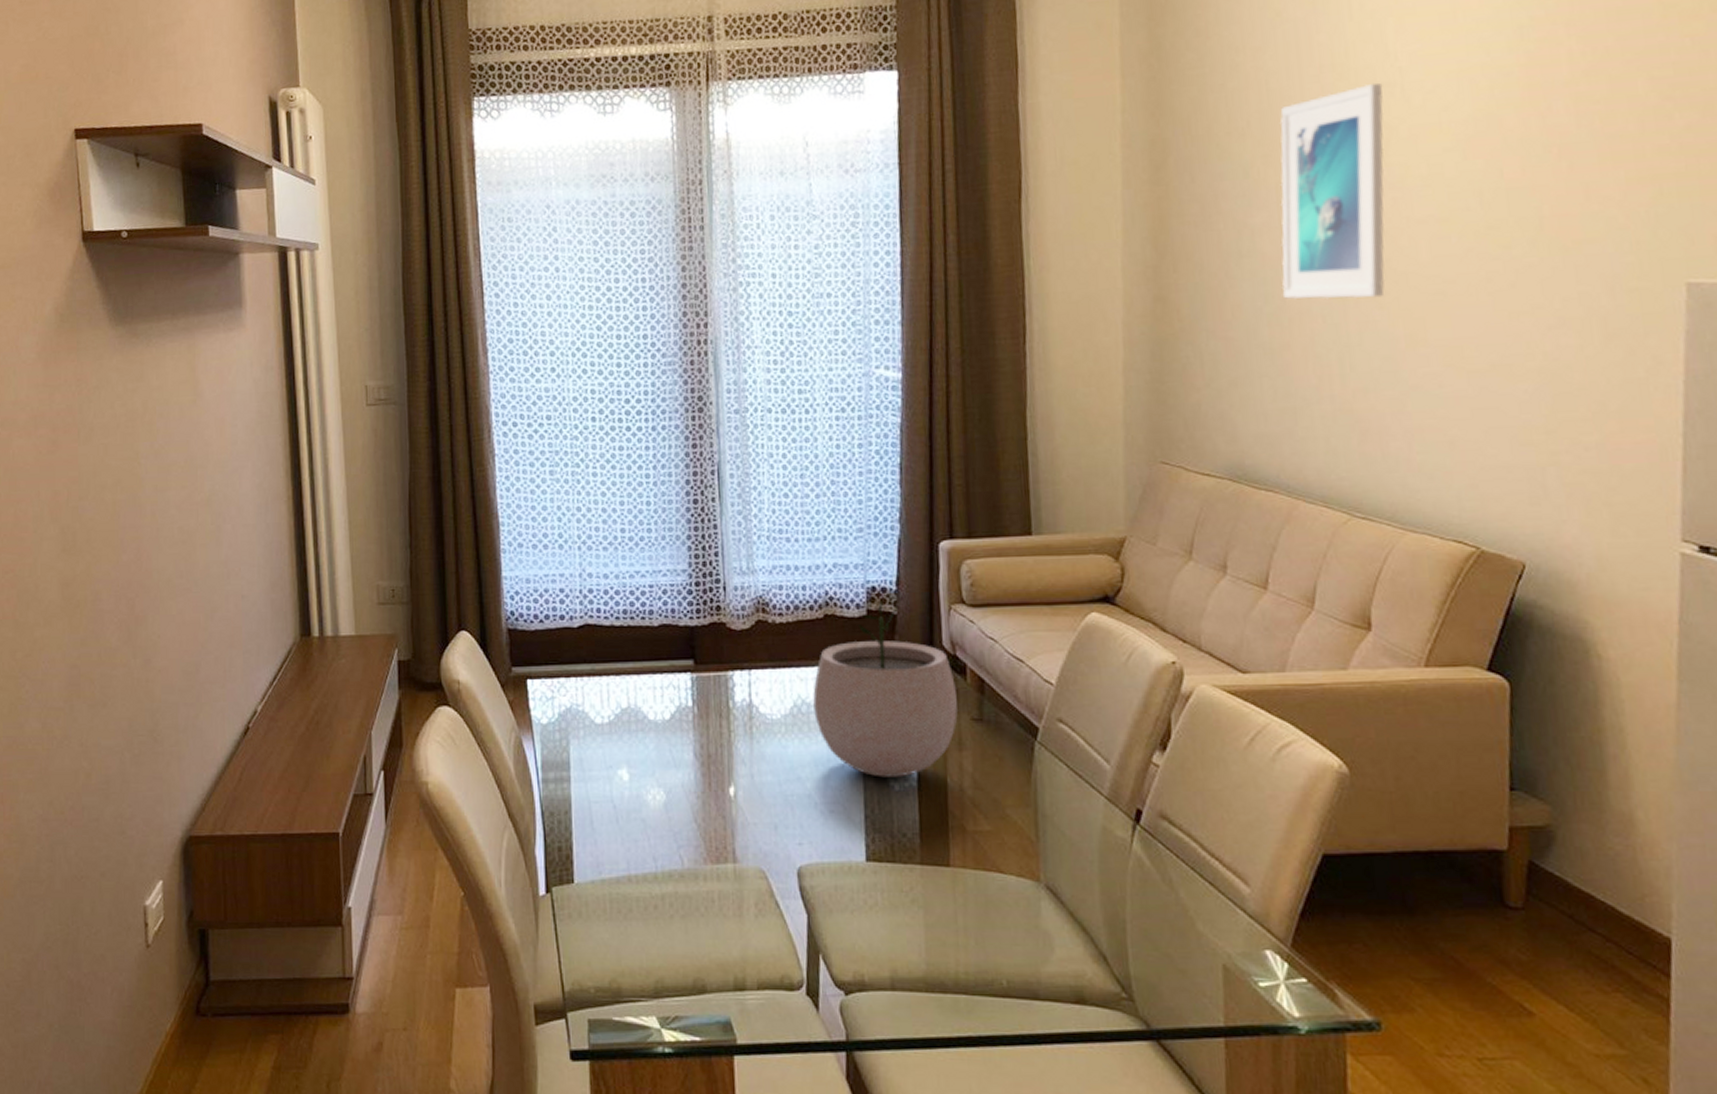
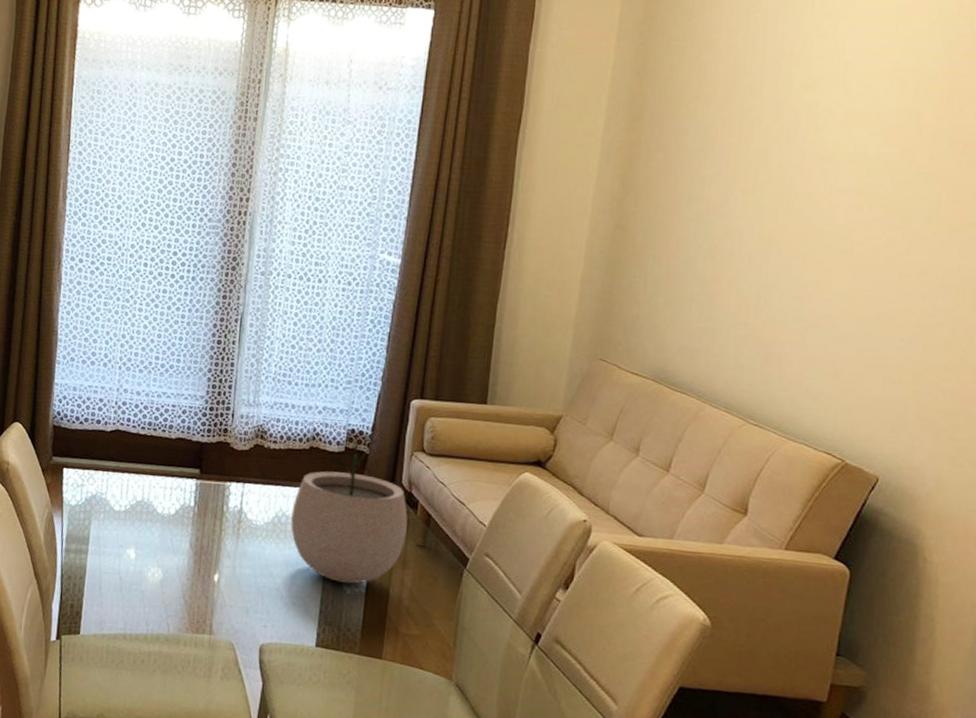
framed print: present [1280,82,1385,299] -> none [720,71,829,248]

